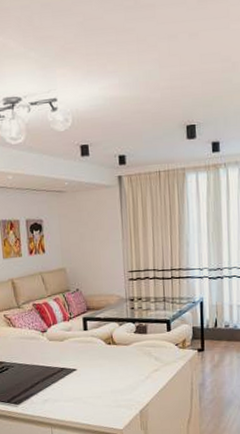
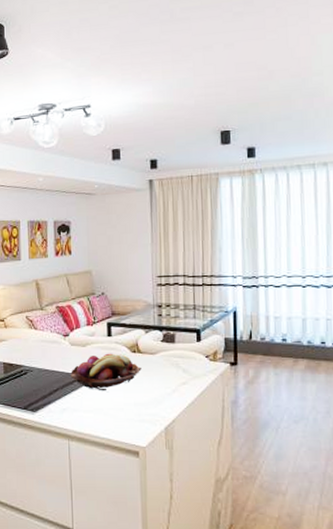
fruit basket: none [50,346,117,382] -> present [71,353,142,391]

